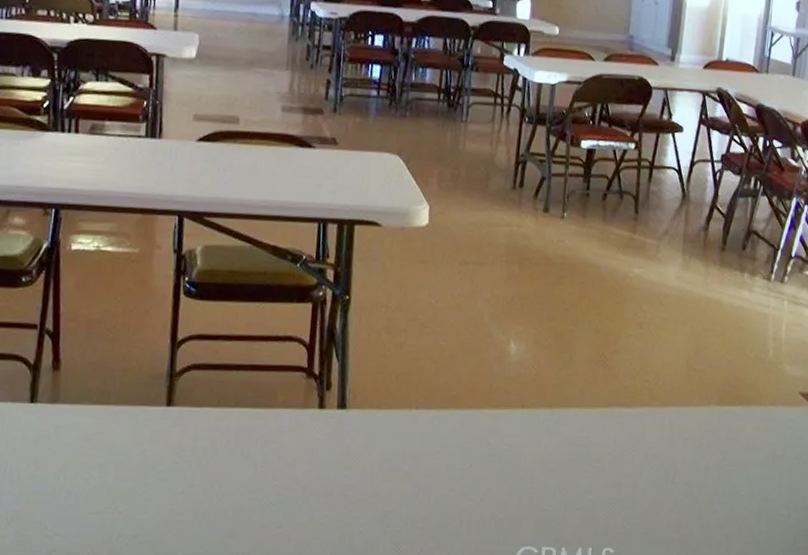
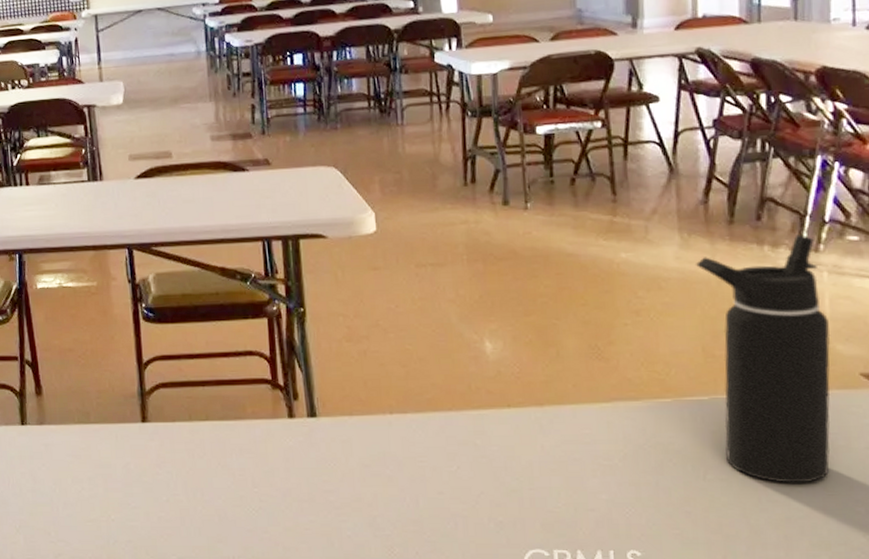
water bottle: none [691,266,783,488] -> present [695,235,831,483]

